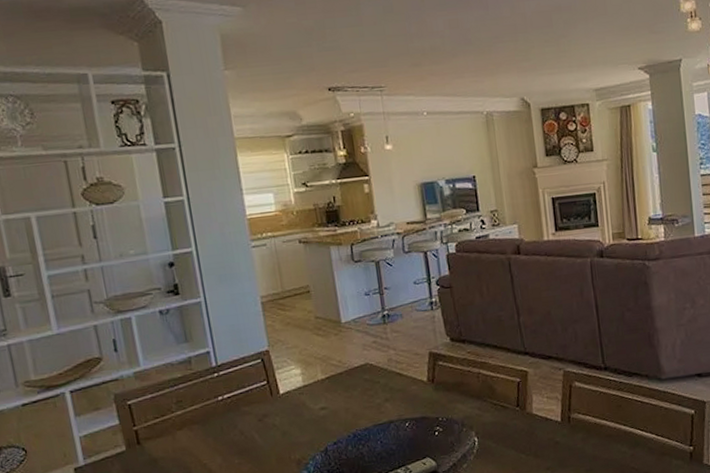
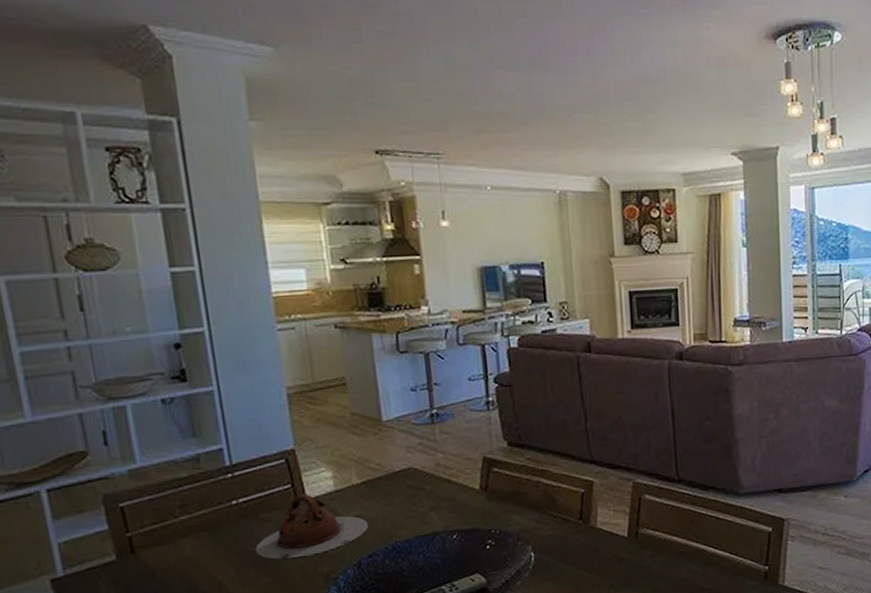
teapot: none [238,389,333,448] -> present [255,494,369,560]

